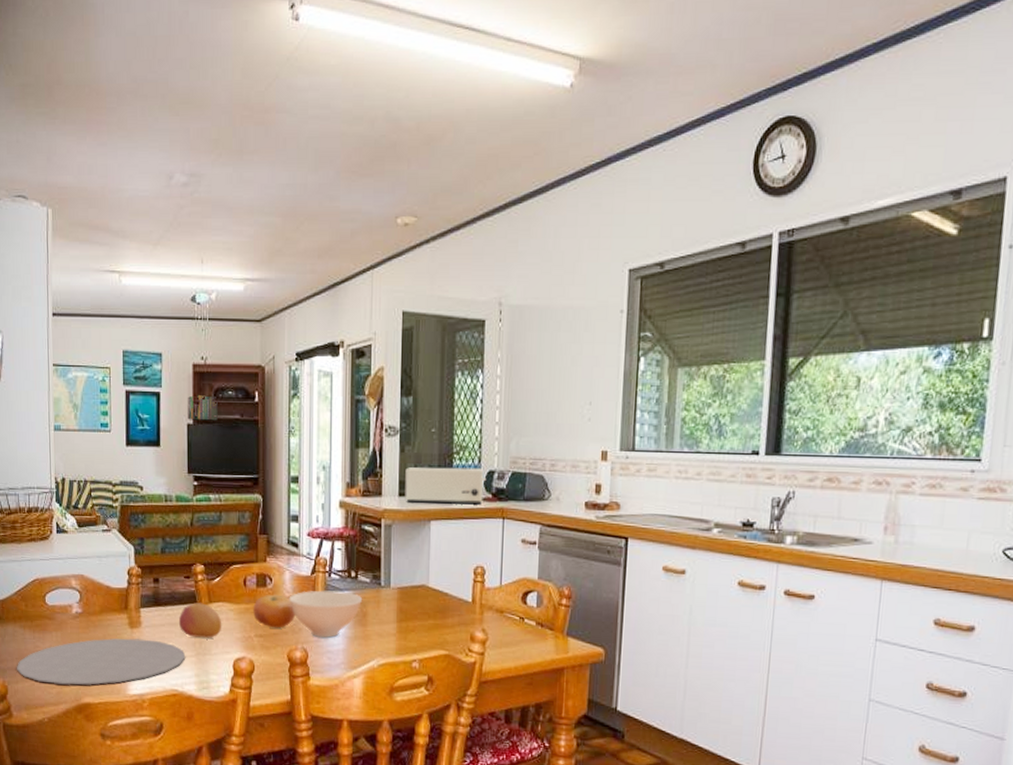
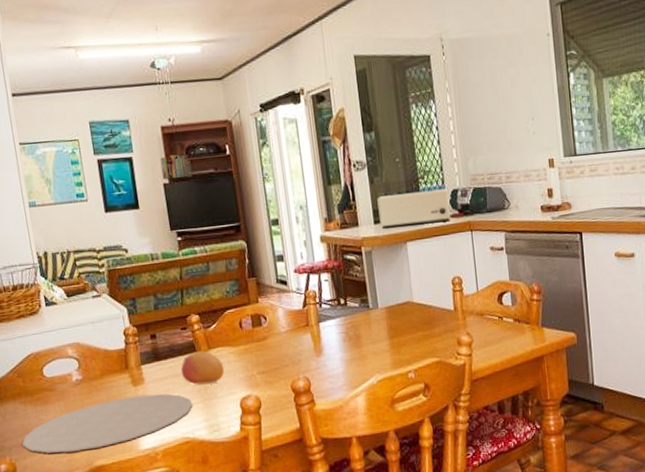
fruit: present [252,594,296,628] -> none [251,331,294,363]
bowl: present [289,590,363,638] -> none [285,318,355,366]

